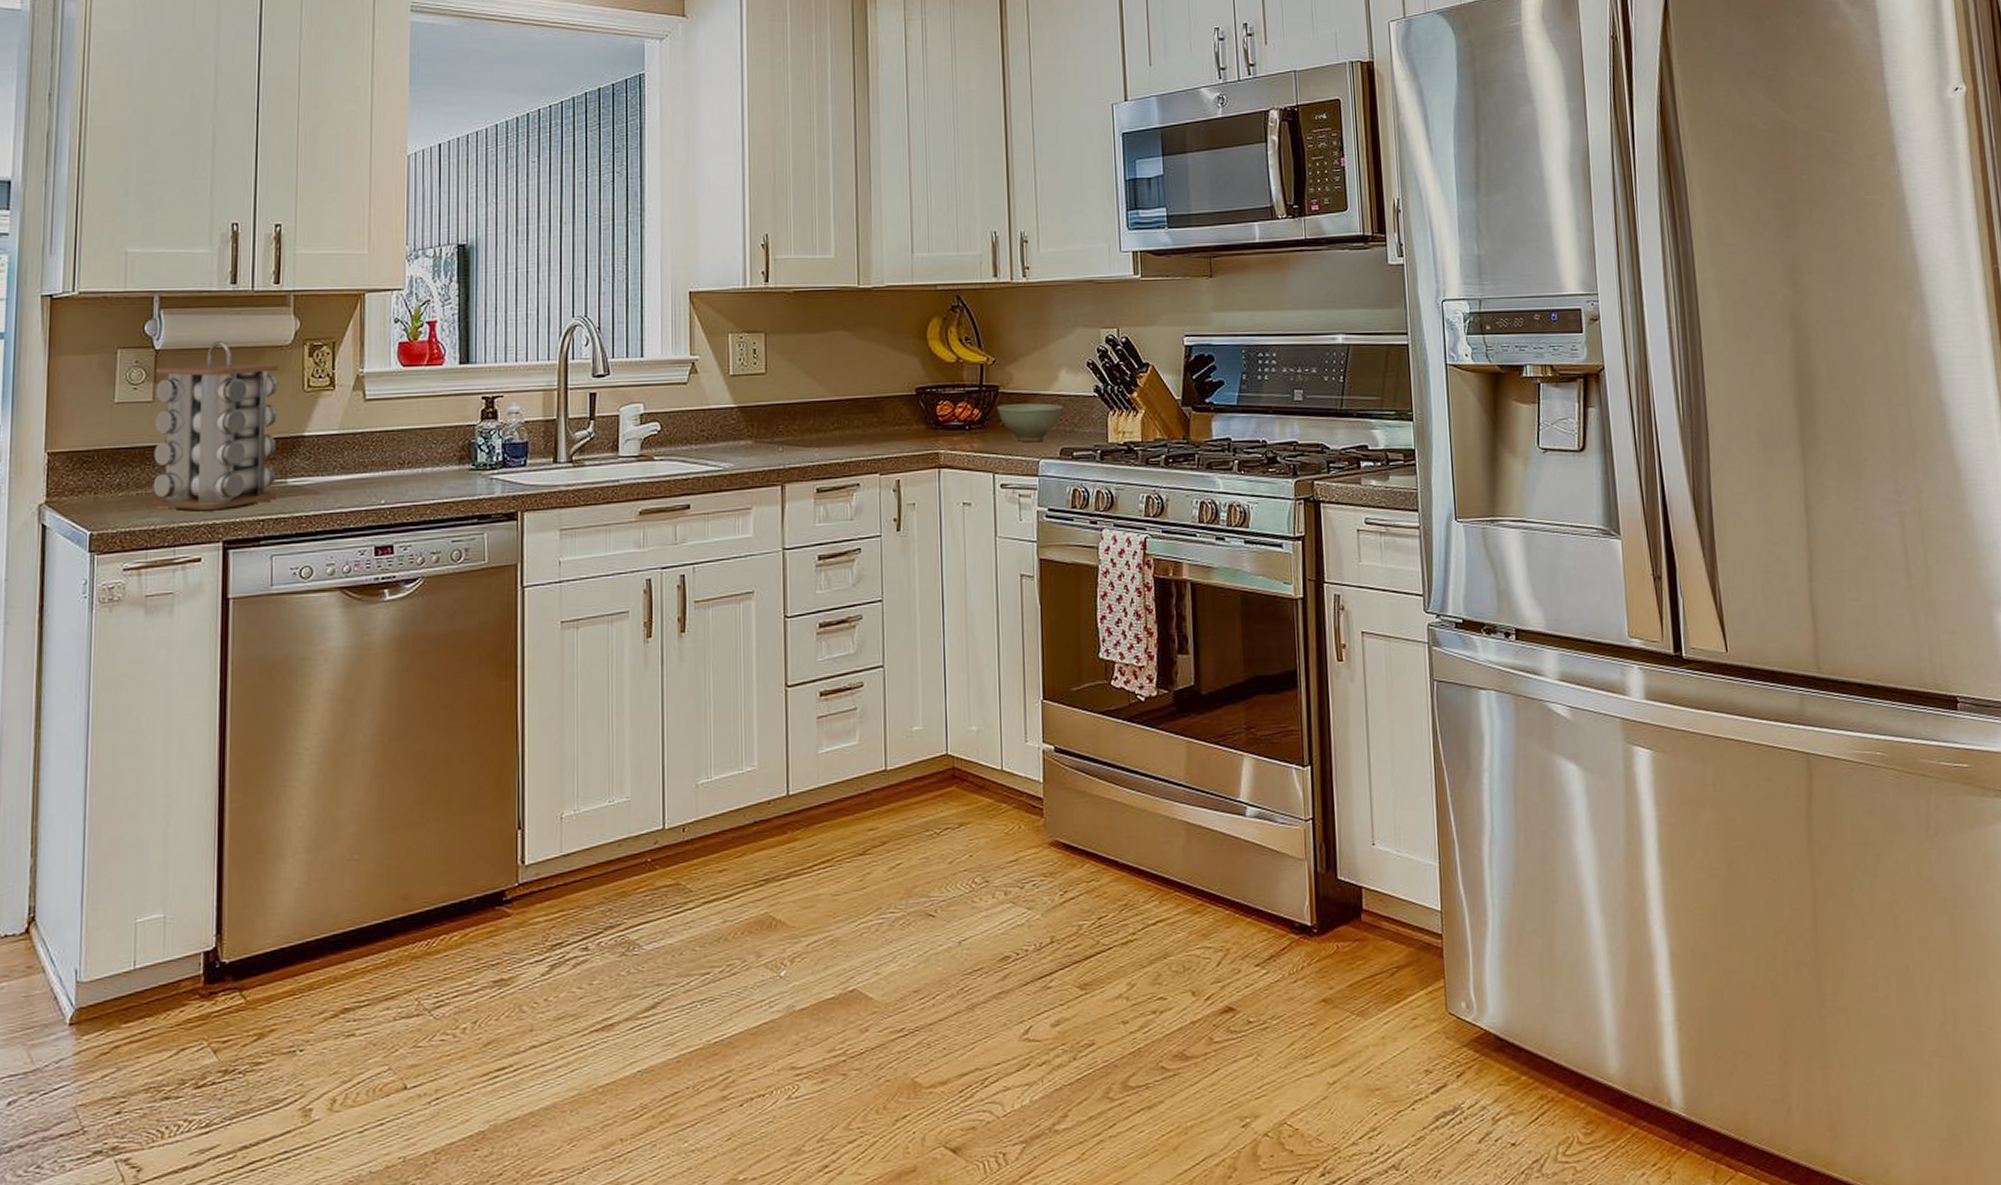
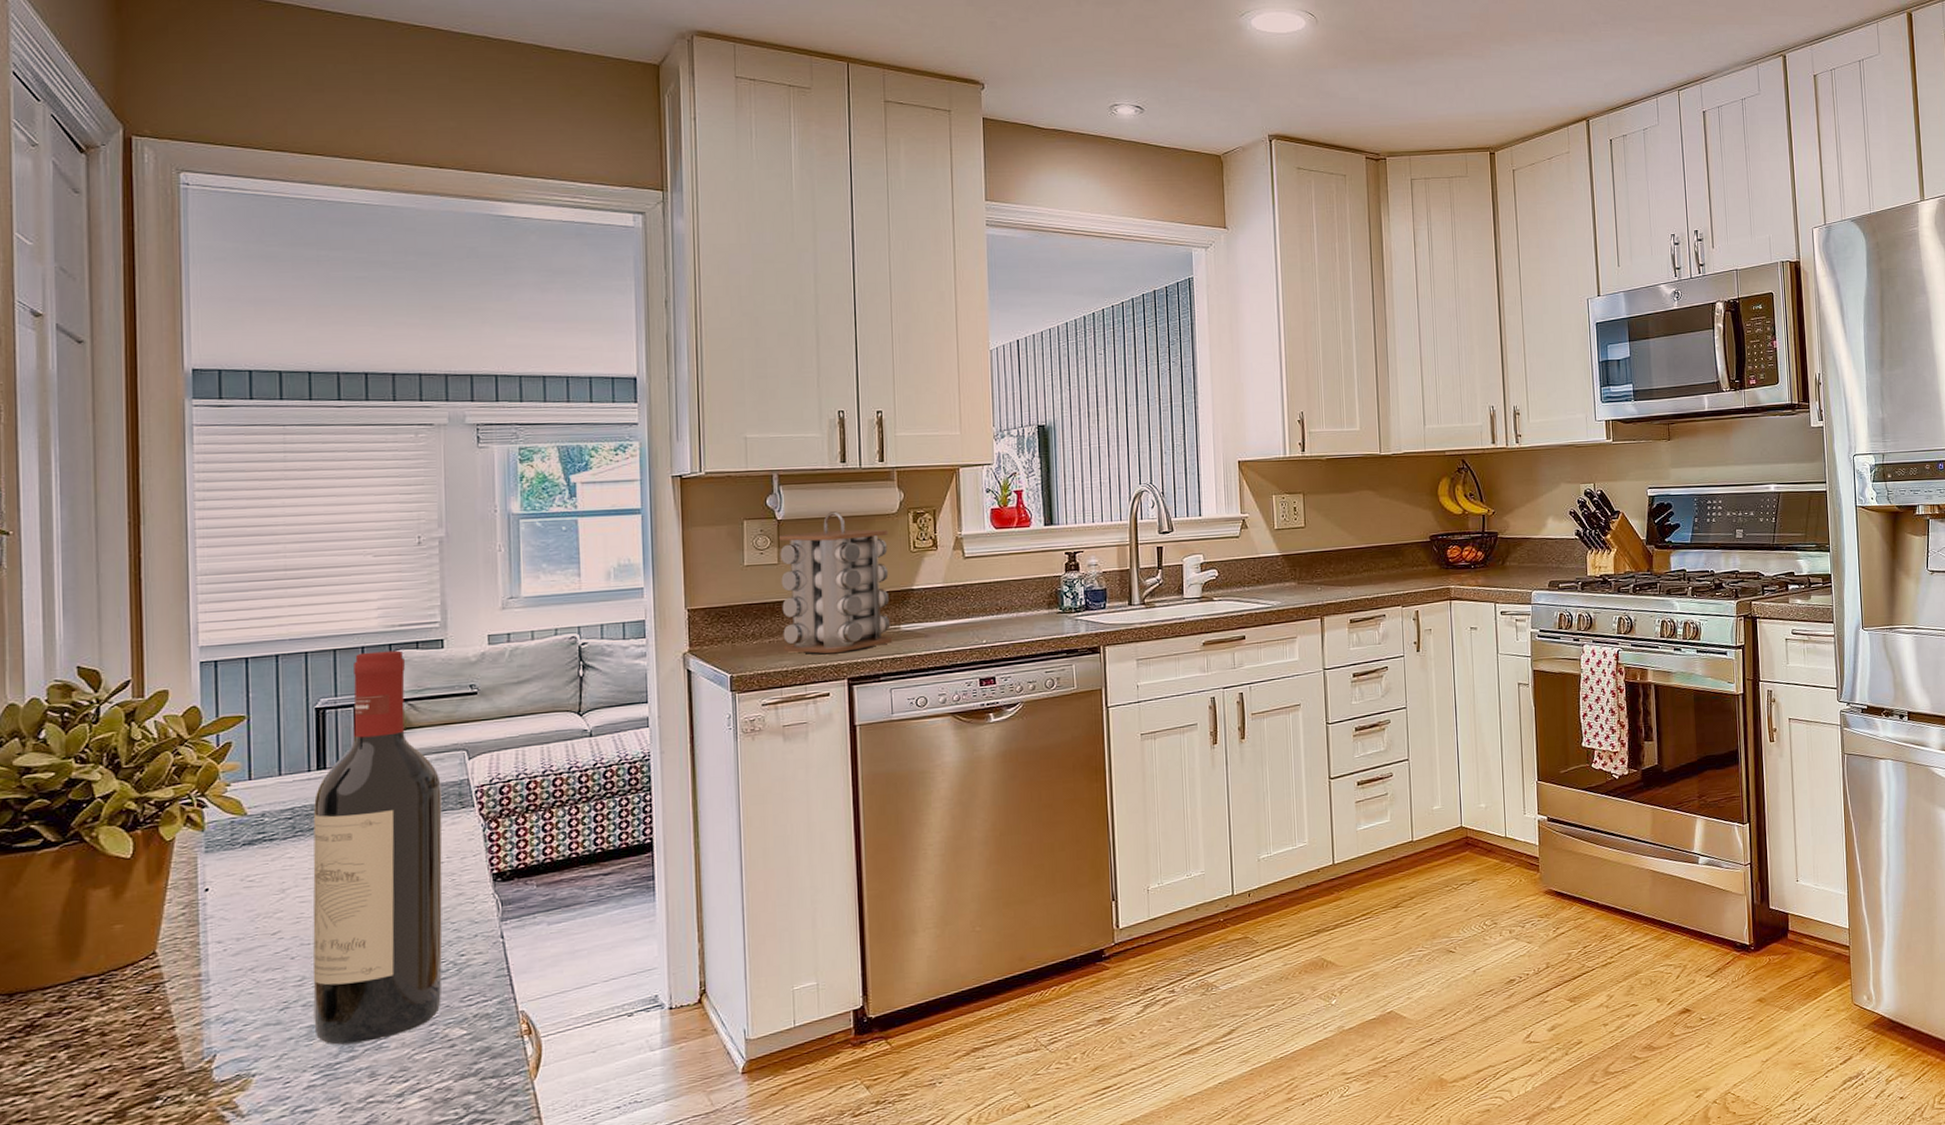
bowl: present [996,403,1063,443] -> none [1496,545,1551,578]

